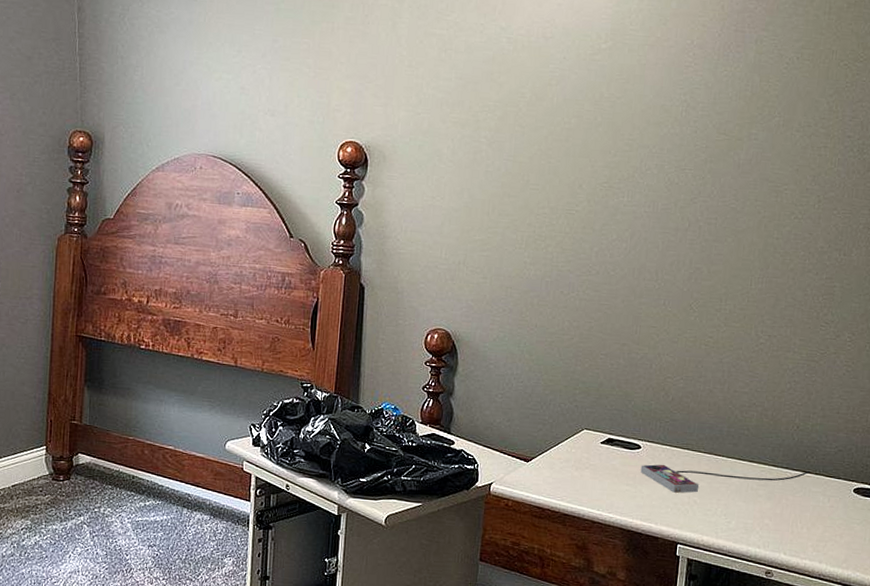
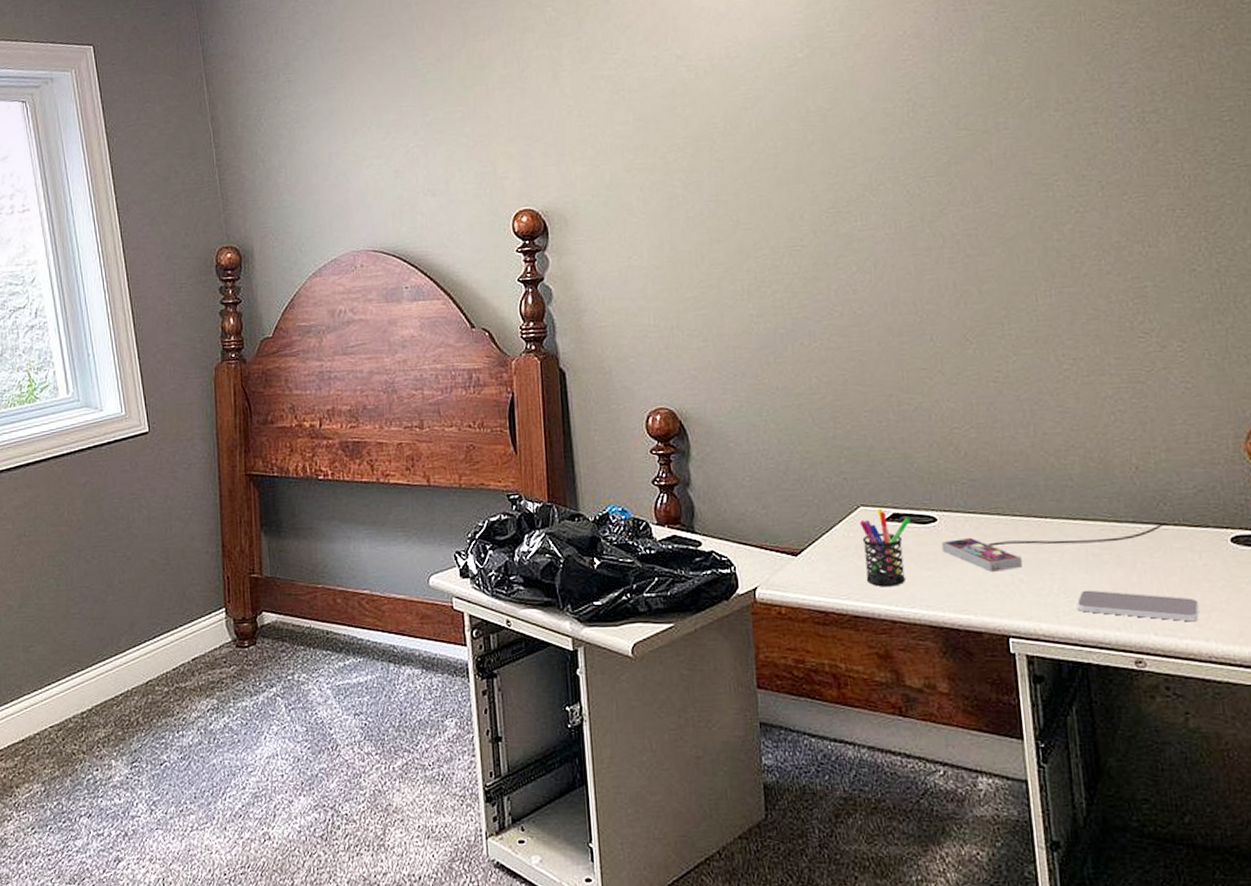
pen holder: none [578,433,621,495] -> present [859,509,910,587]
smartphone: none [732,515,820,548] -> present [1077,590,1199,622]

